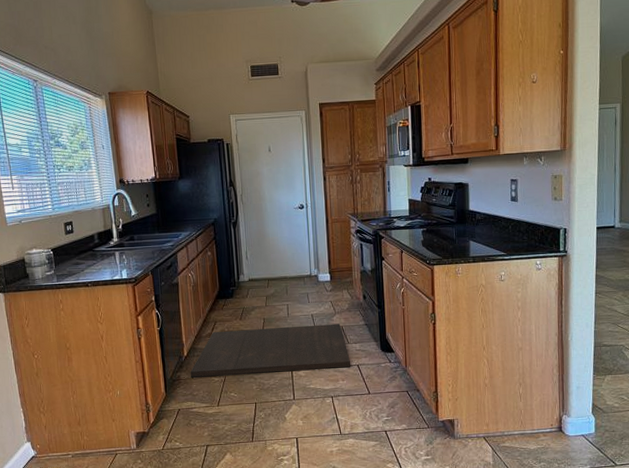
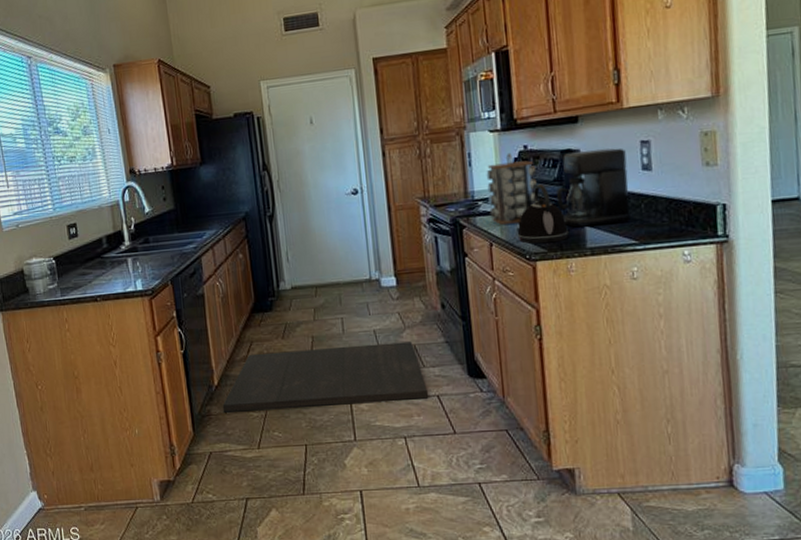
spice rack: none [400,183,437,238] -> present [486,152,538,225]
kettle: none [421,207,458,253] -> present [517,183,569,244]
coffee maker: none [451,183,501,241] -> present [557,148,631,228]

